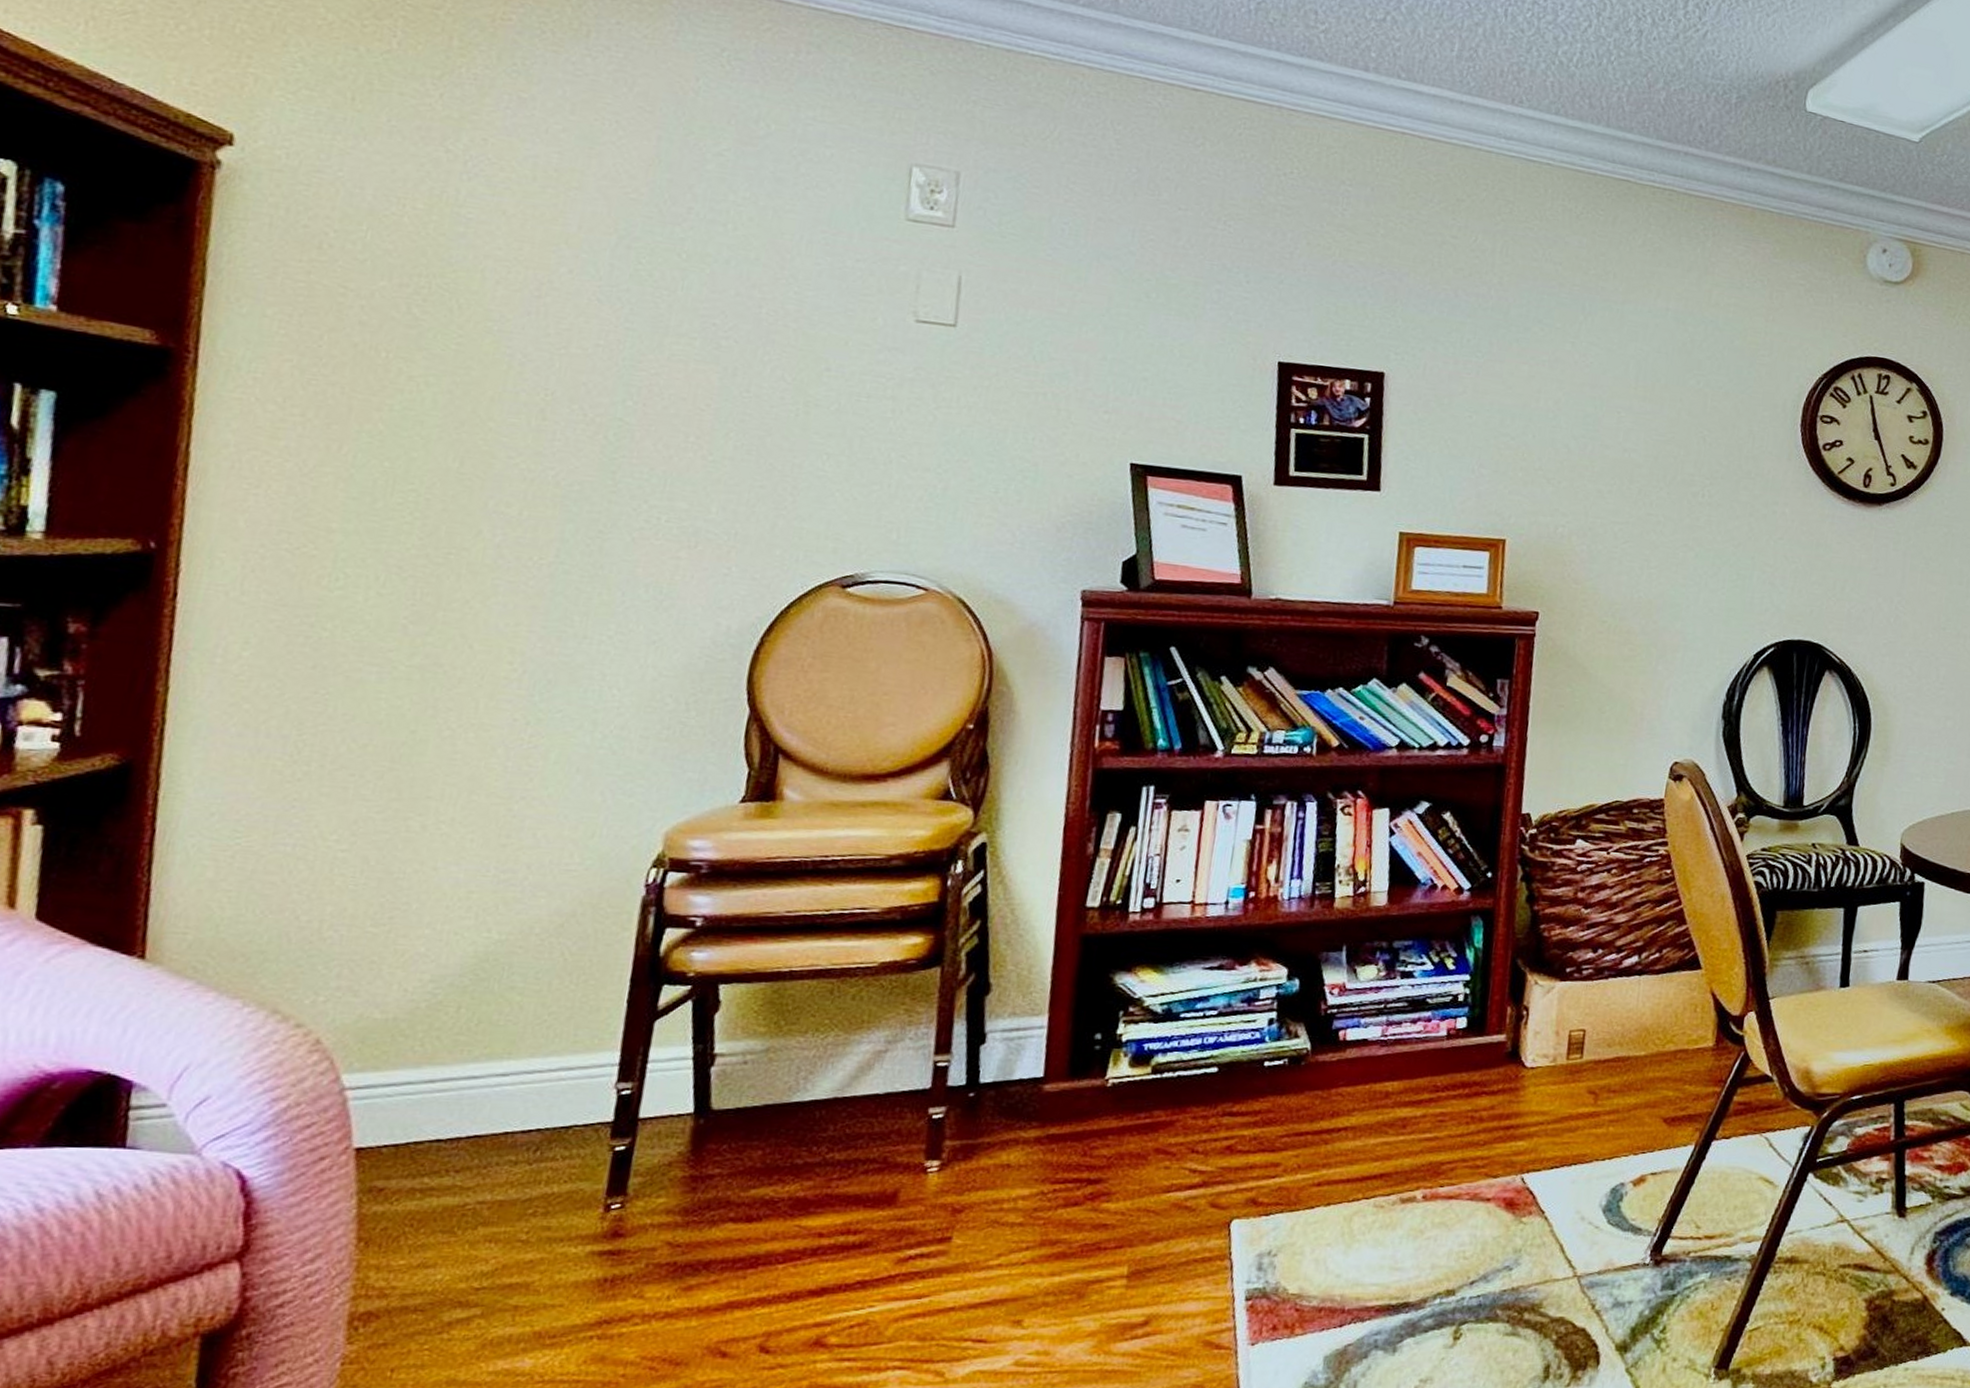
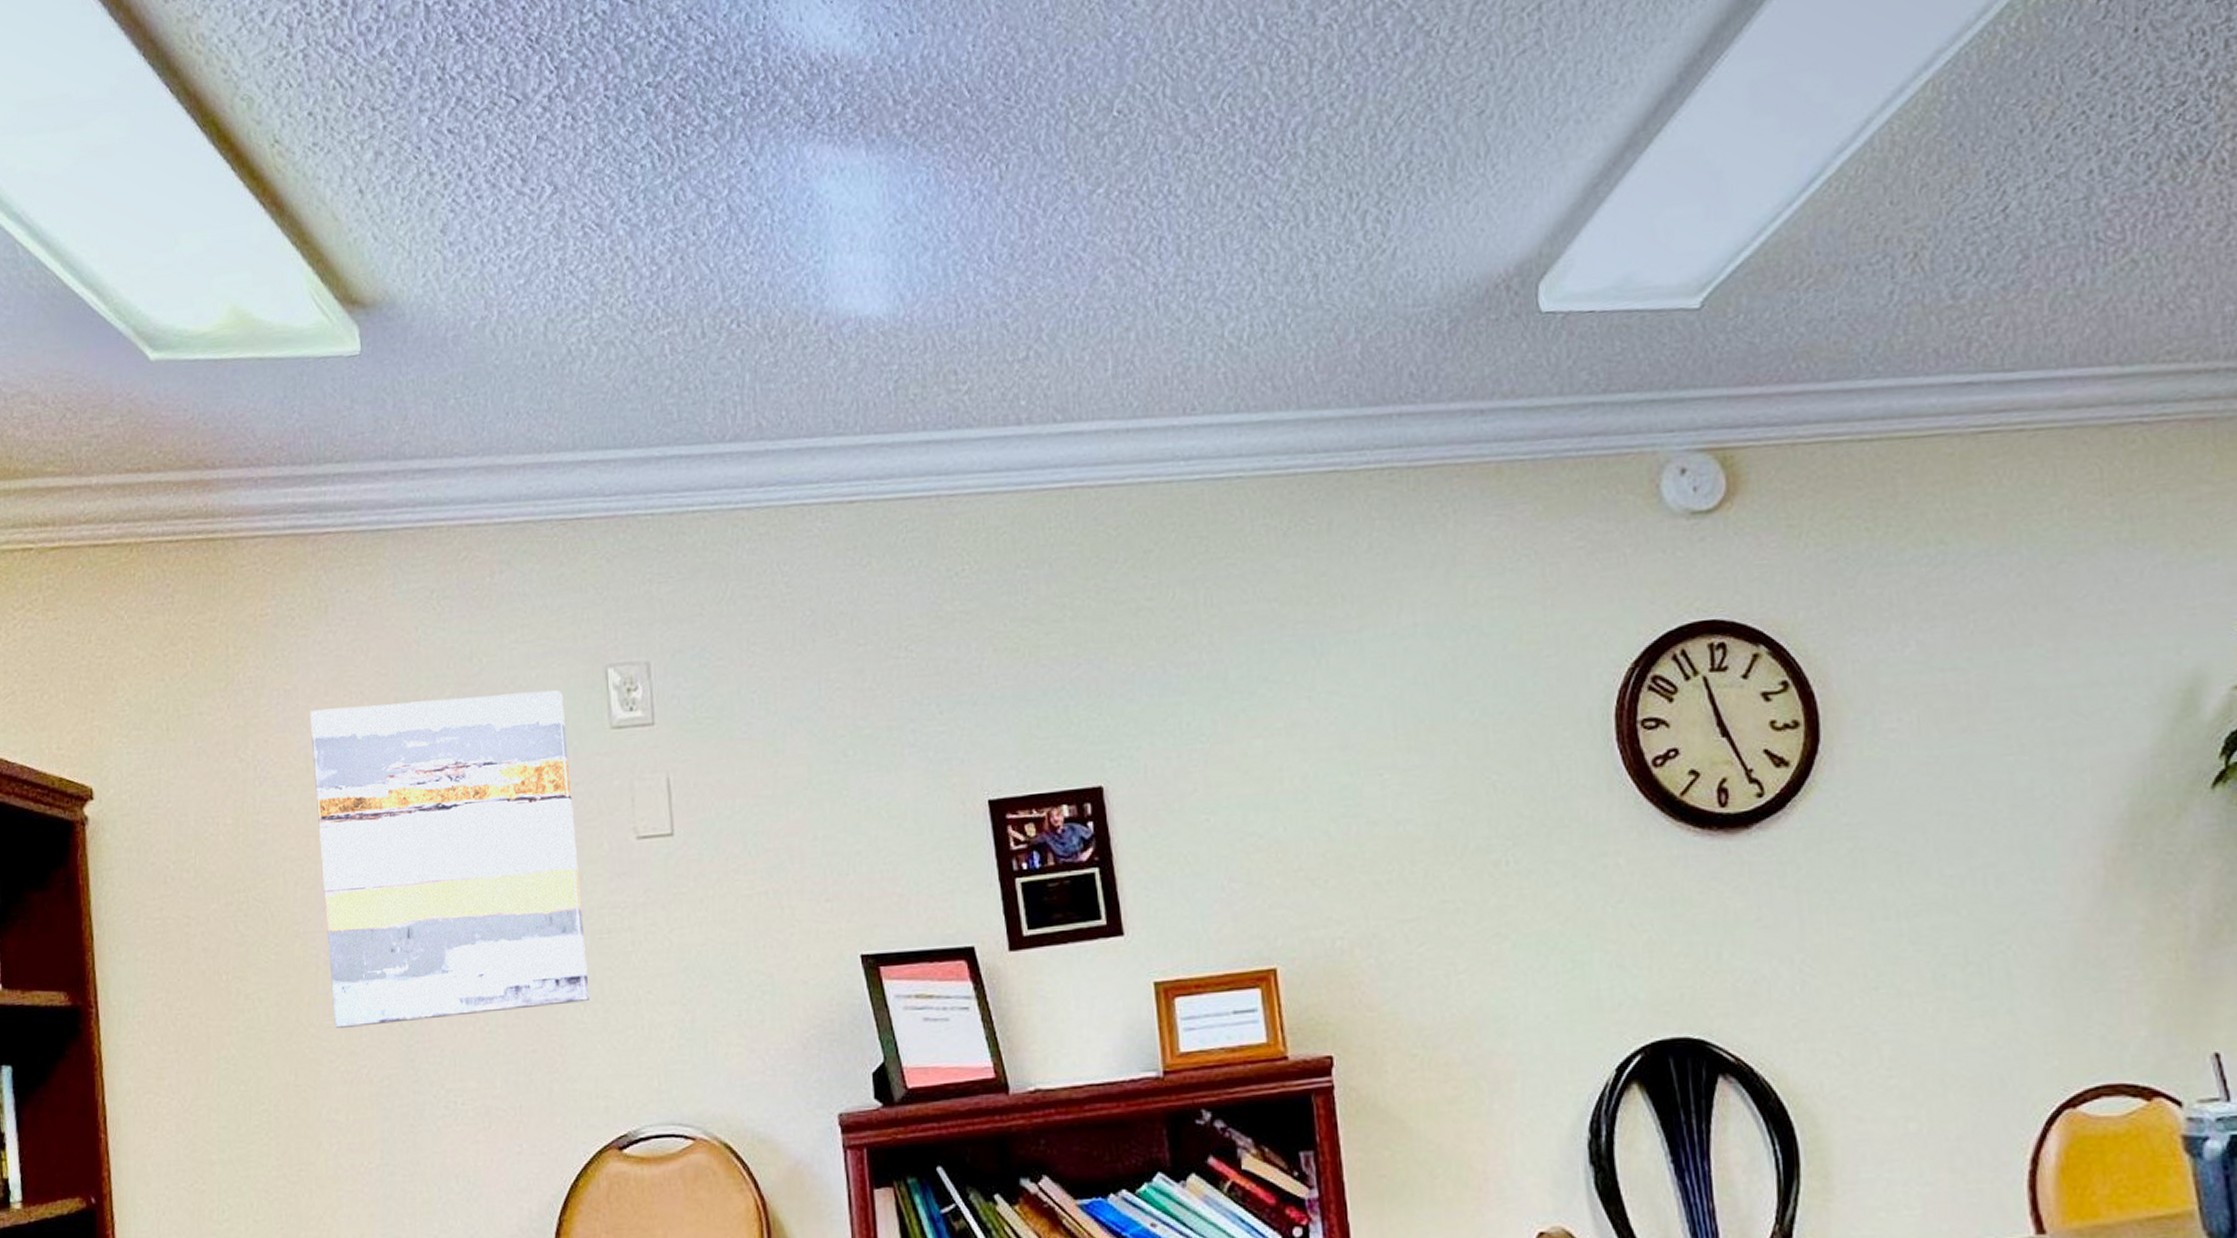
wall art: none [520,124,858,453] -> present [310,690,589,1029]

